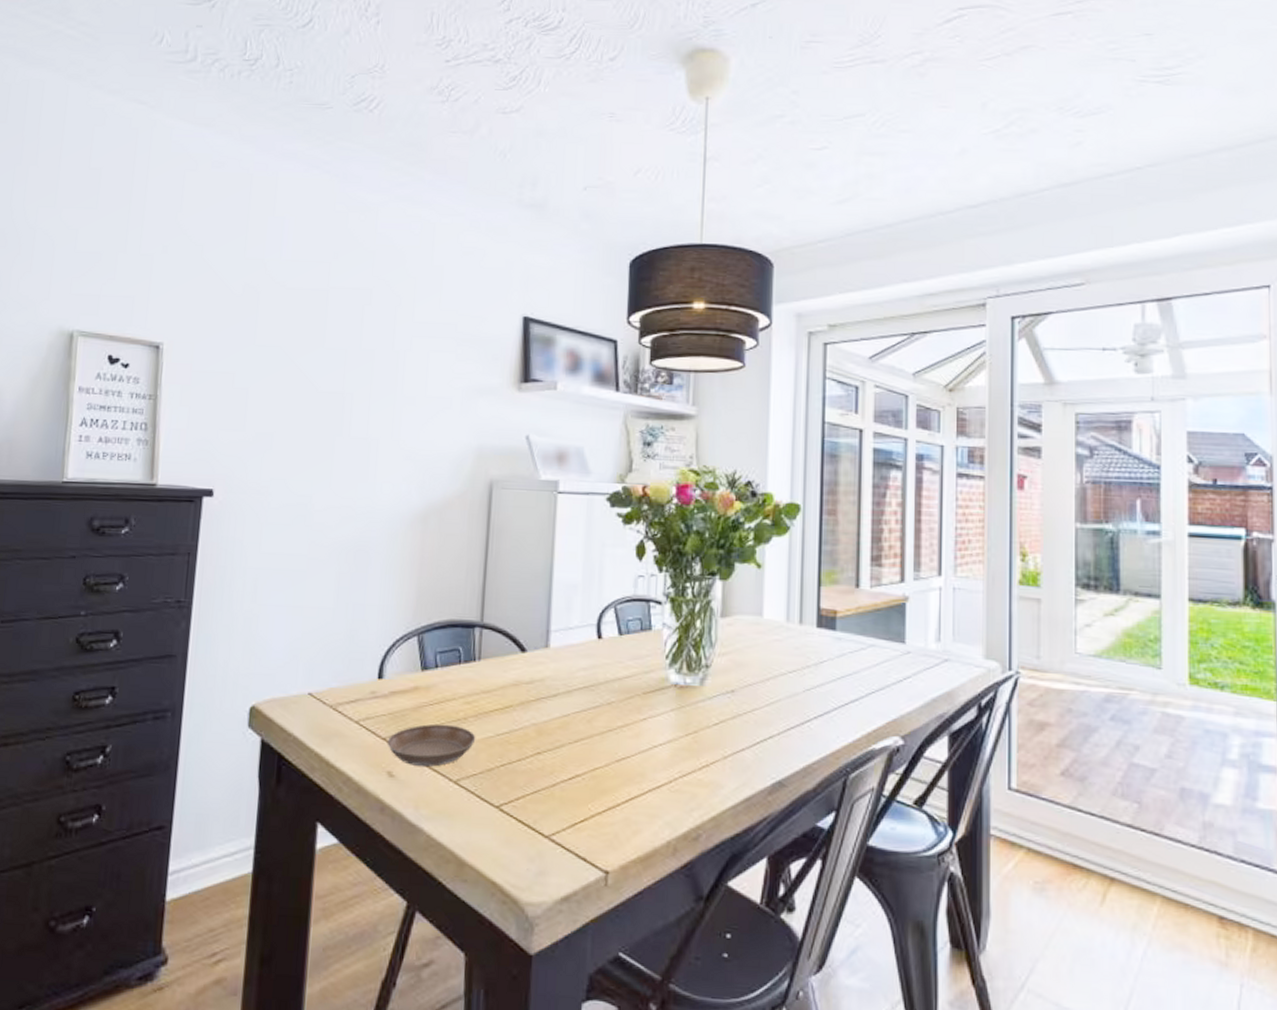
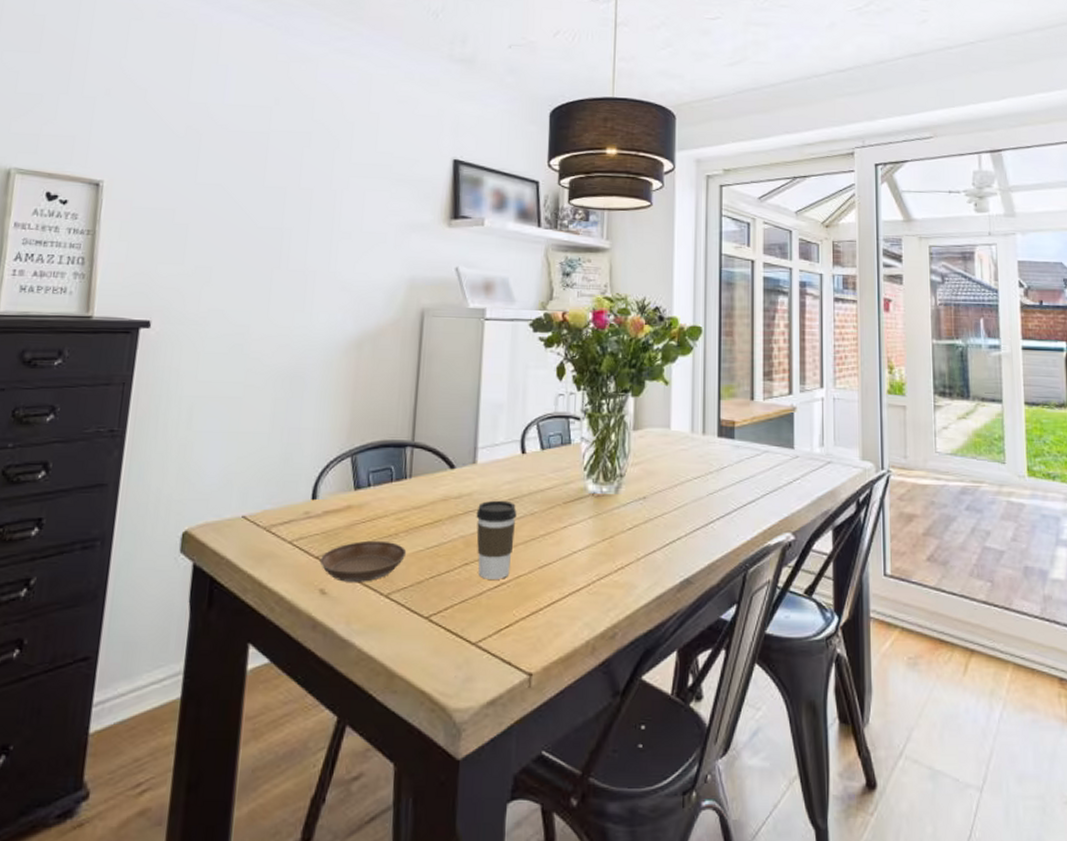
coffee cup: none [549,687,593,771] -> present [476,500,517,579]

